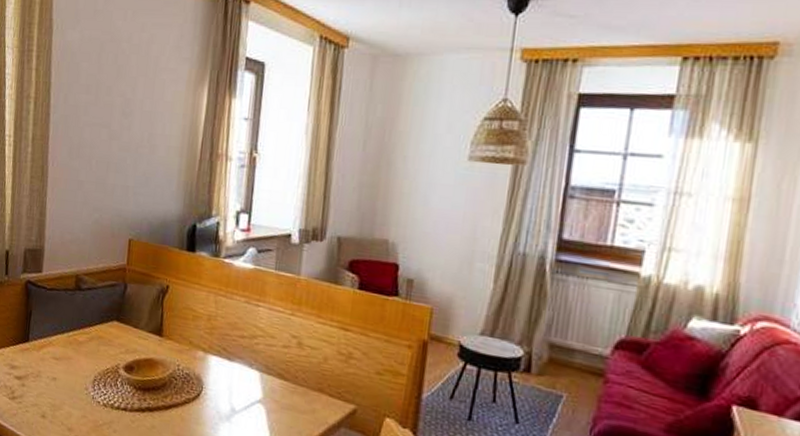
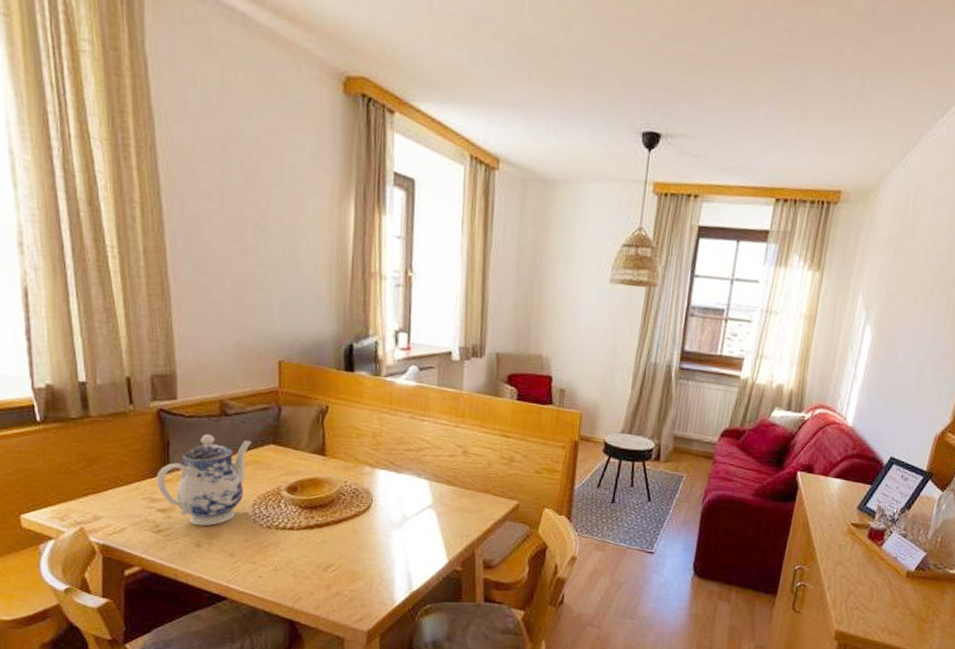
teapot: none [17,306,99,398] -> present [156,434,252,526]

